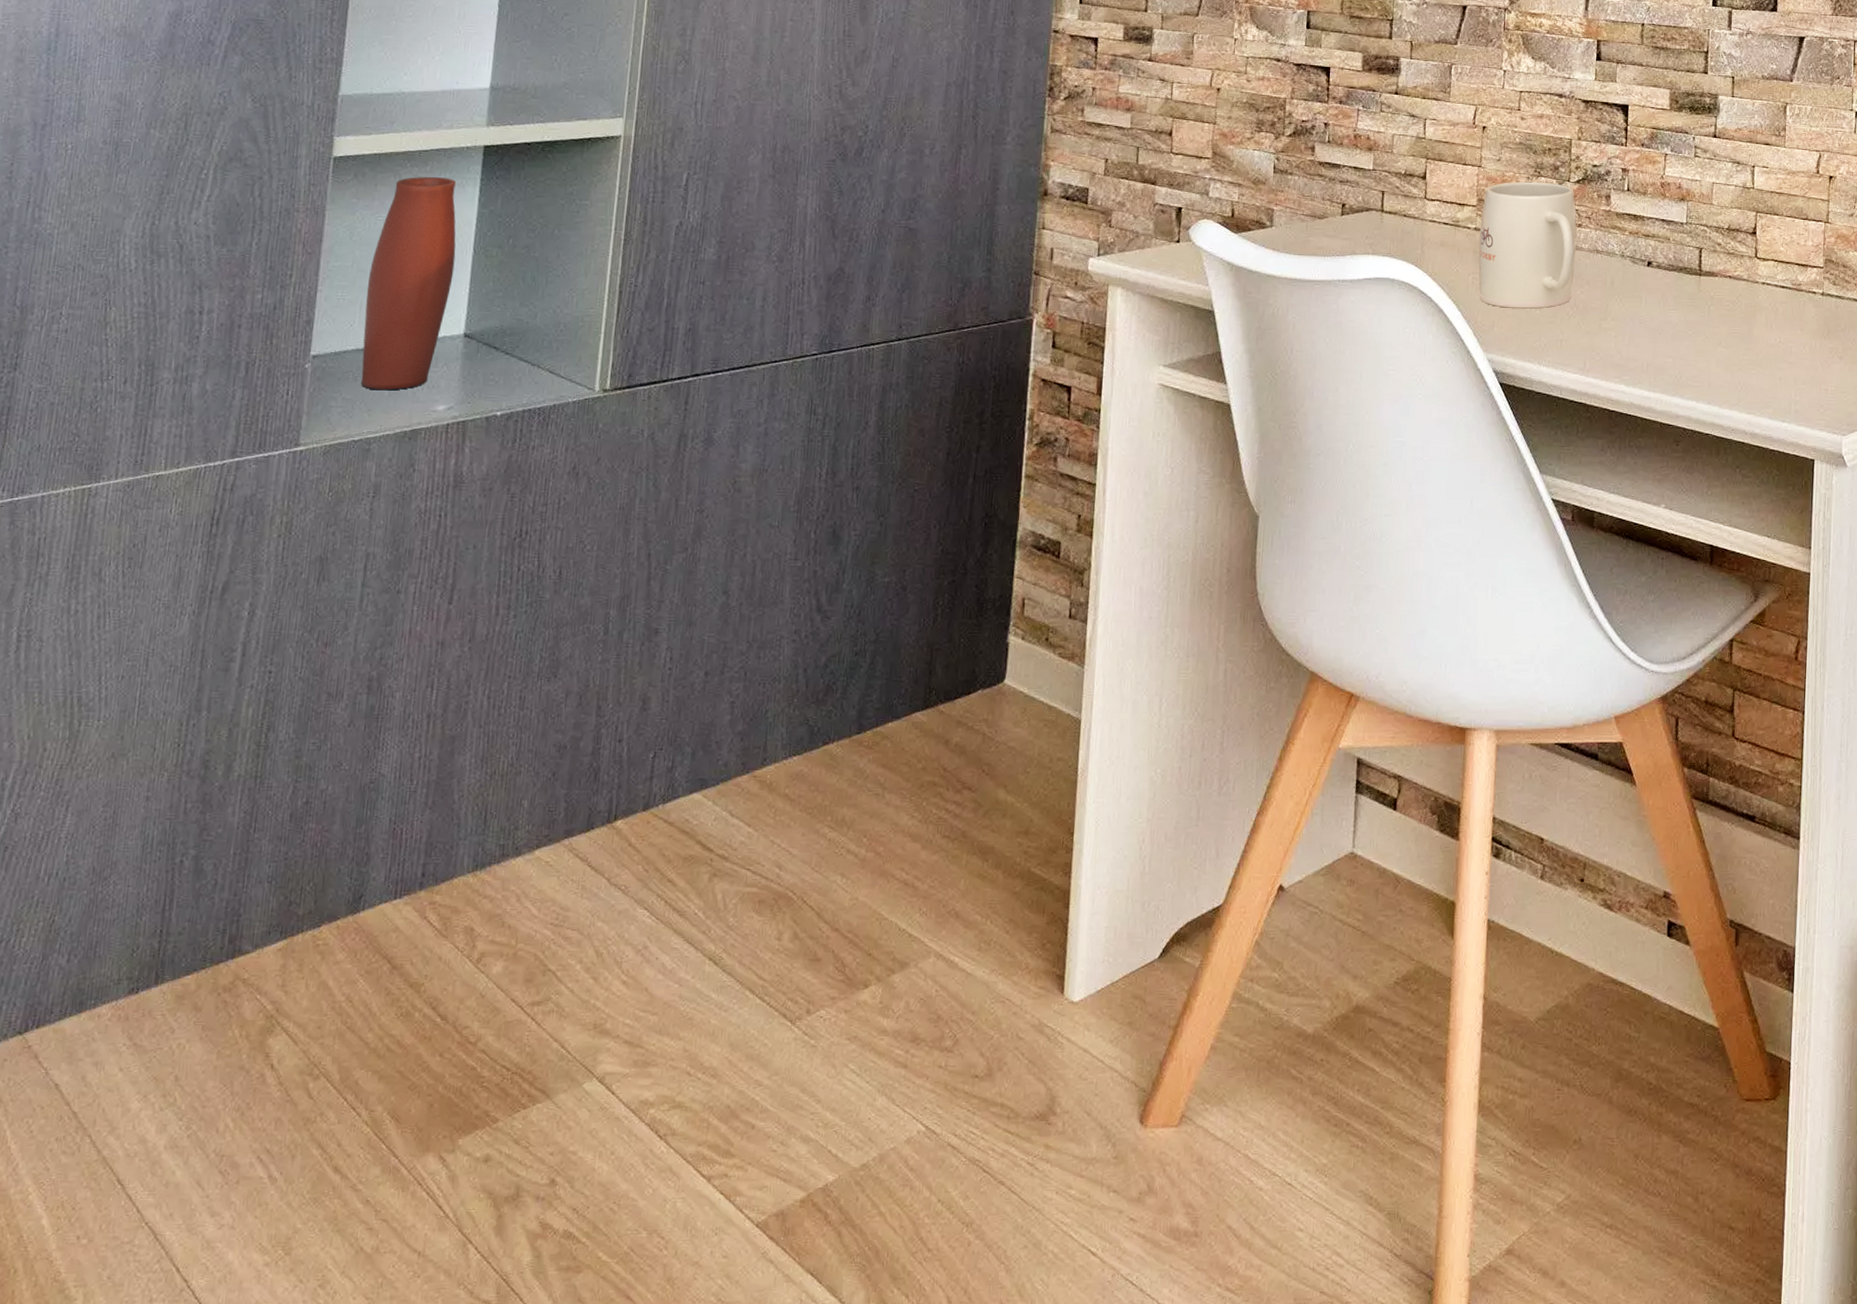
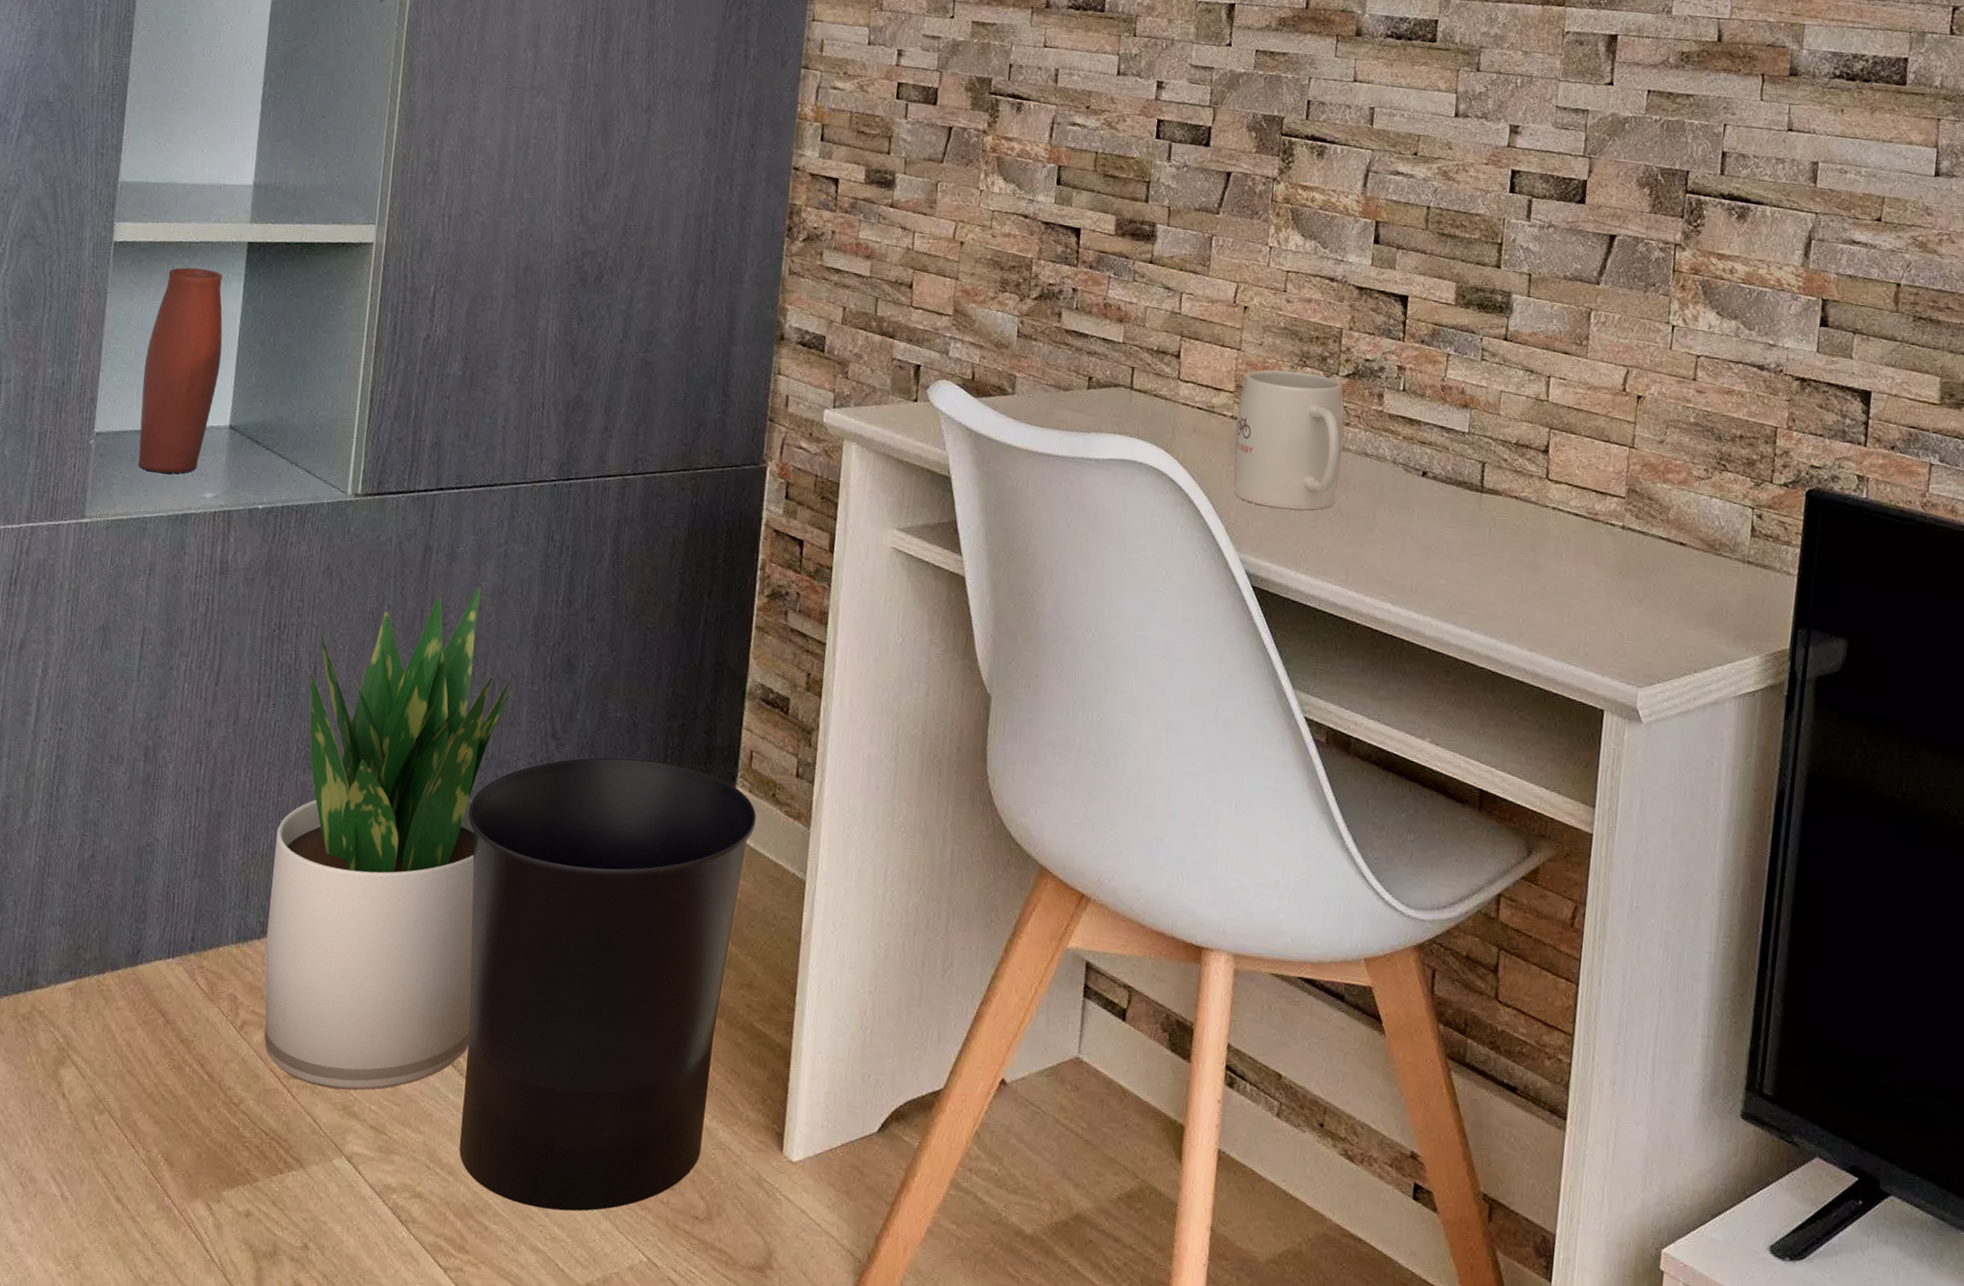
planter: none [505,469,775,1008] -> present [264,587,512,1090]
waste bin: none [722,621,1030,1096] -> present [459,757,757,1211]

